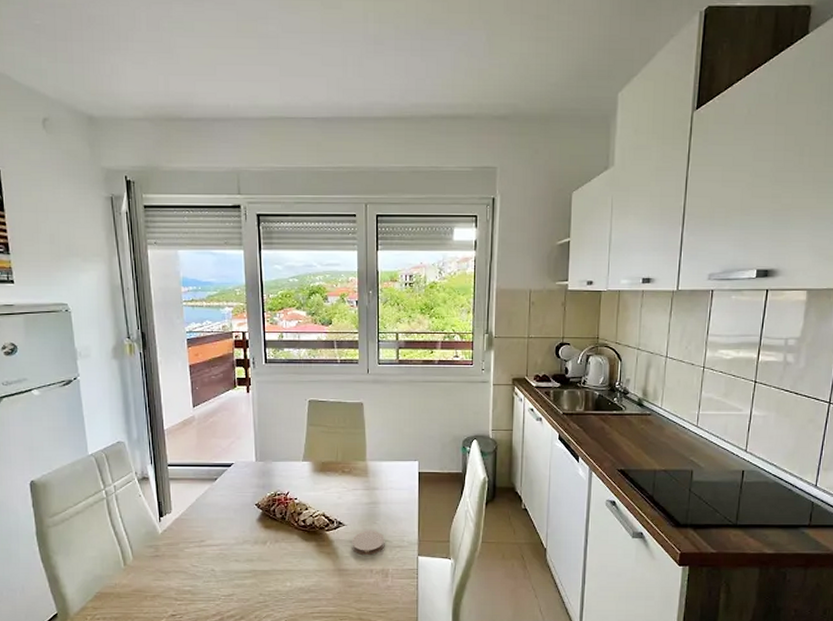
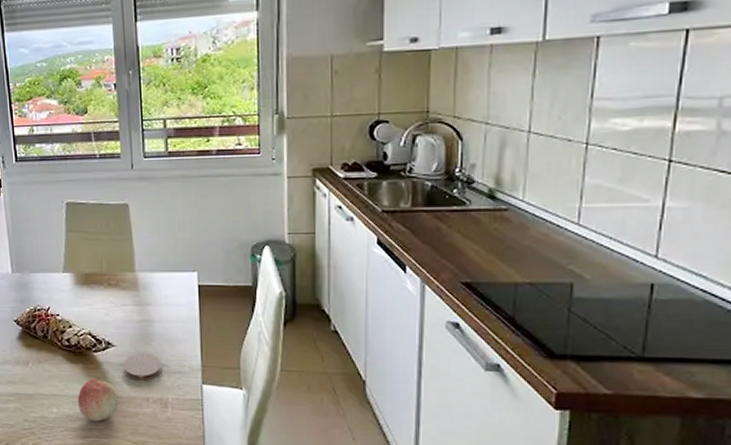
fruit: none [309,555,346,592] -> present [77,379,119,422]

